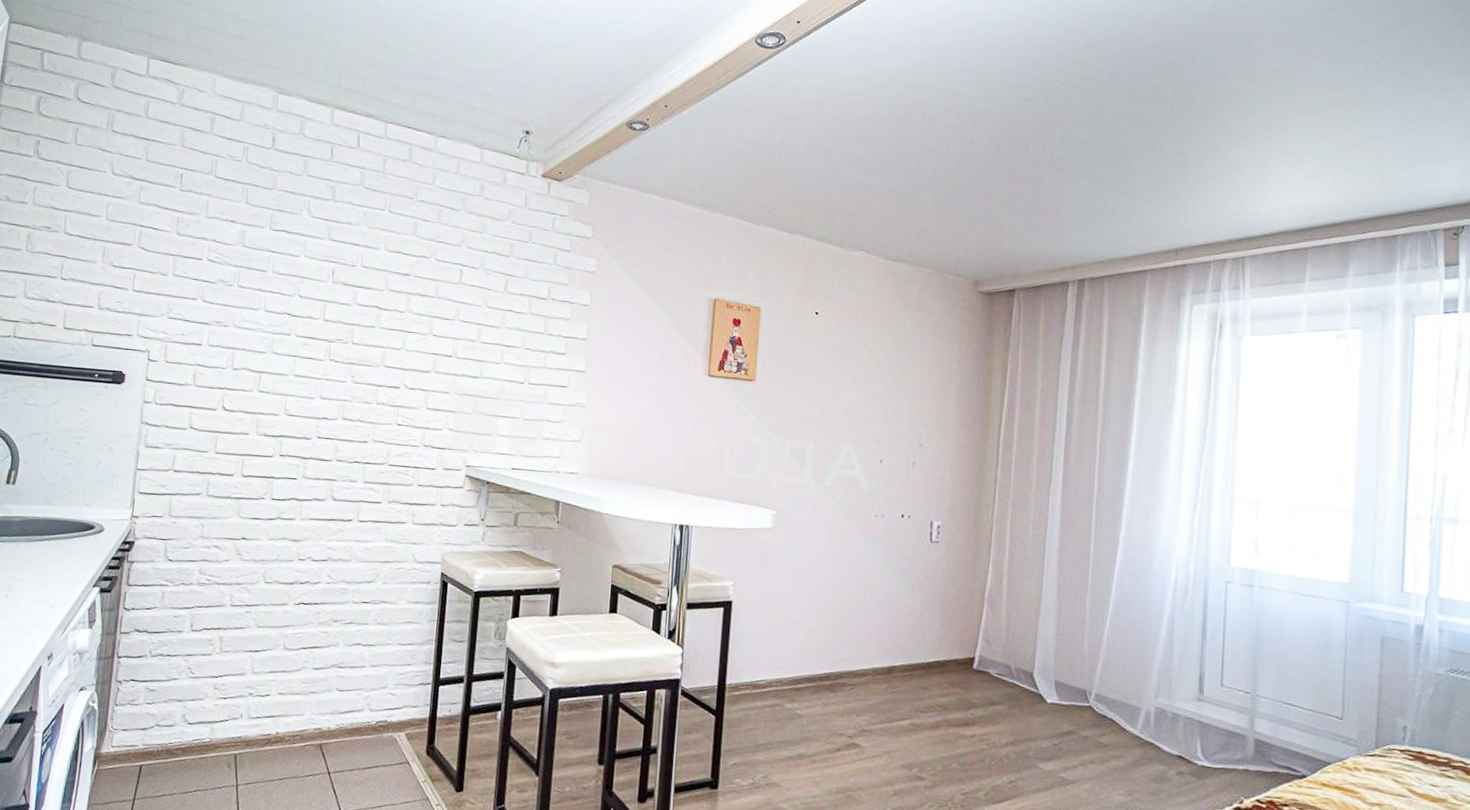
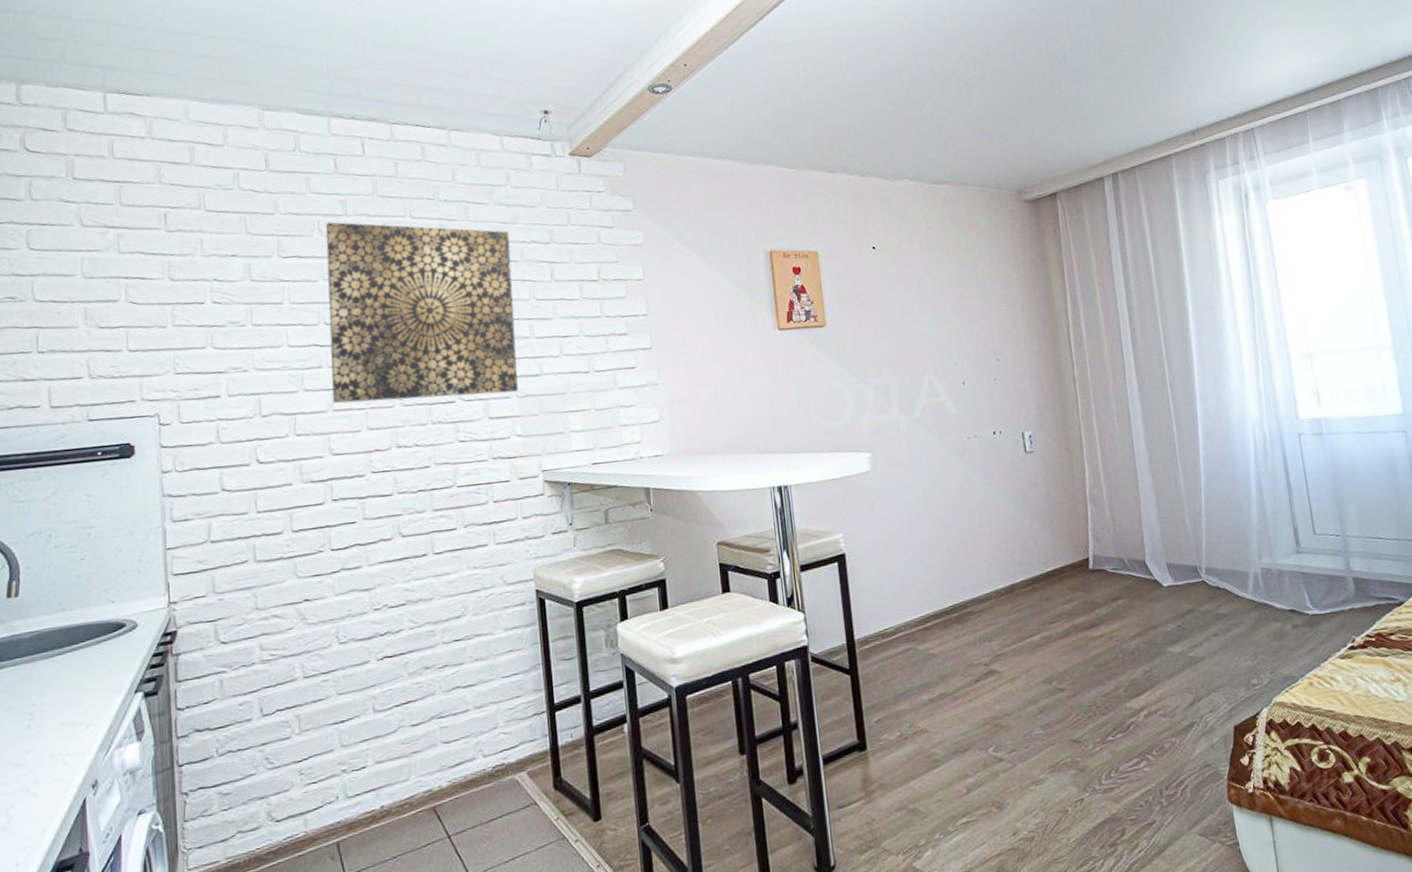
wall art: none [294,204,474,390] -> present [325,222,518,404]

